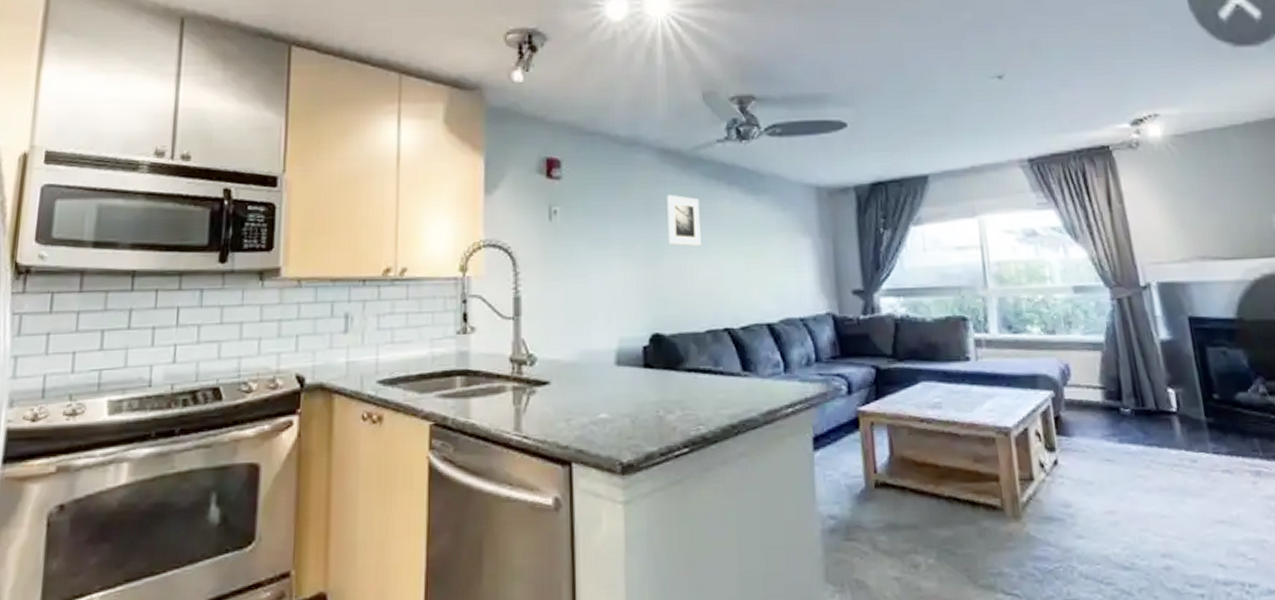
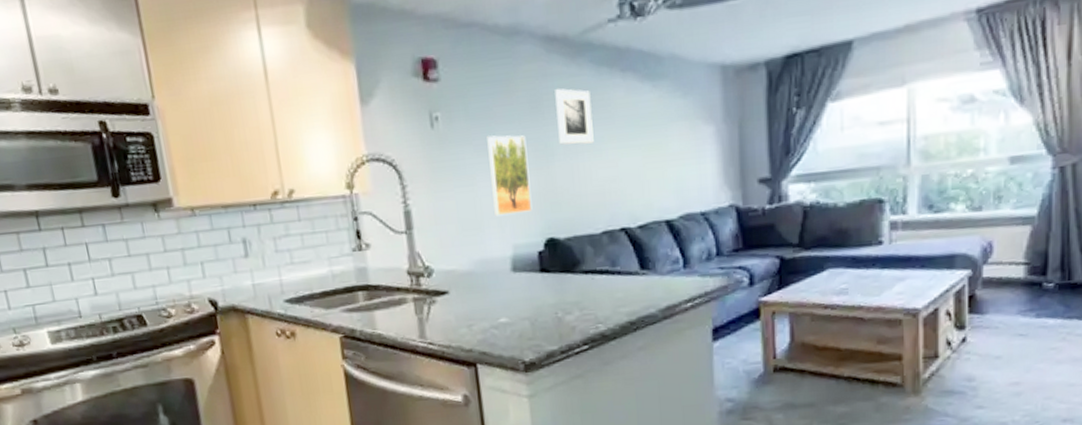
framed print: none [601,232,640,309] -> present [487,135,533,217]

